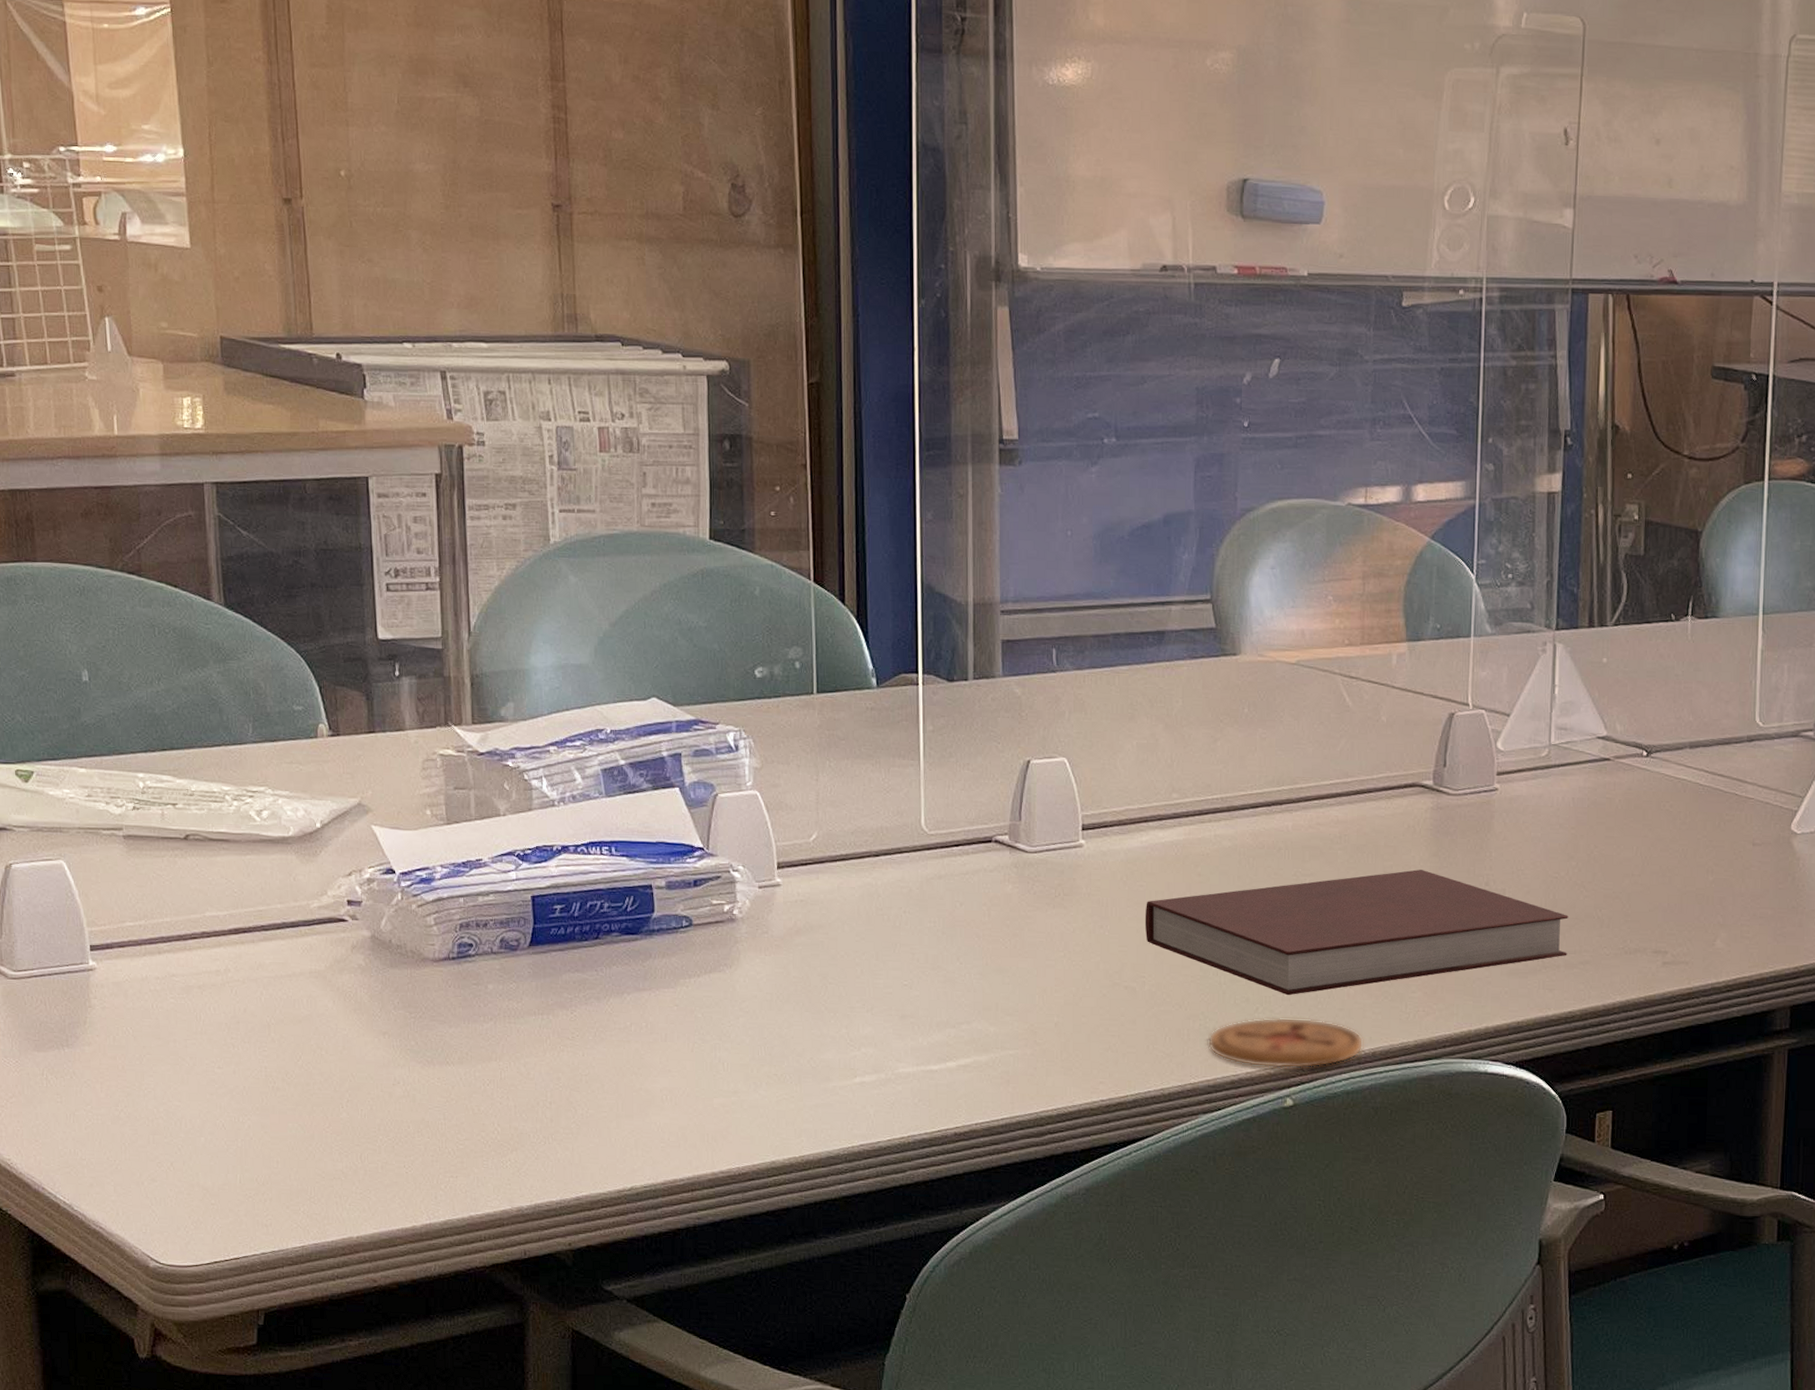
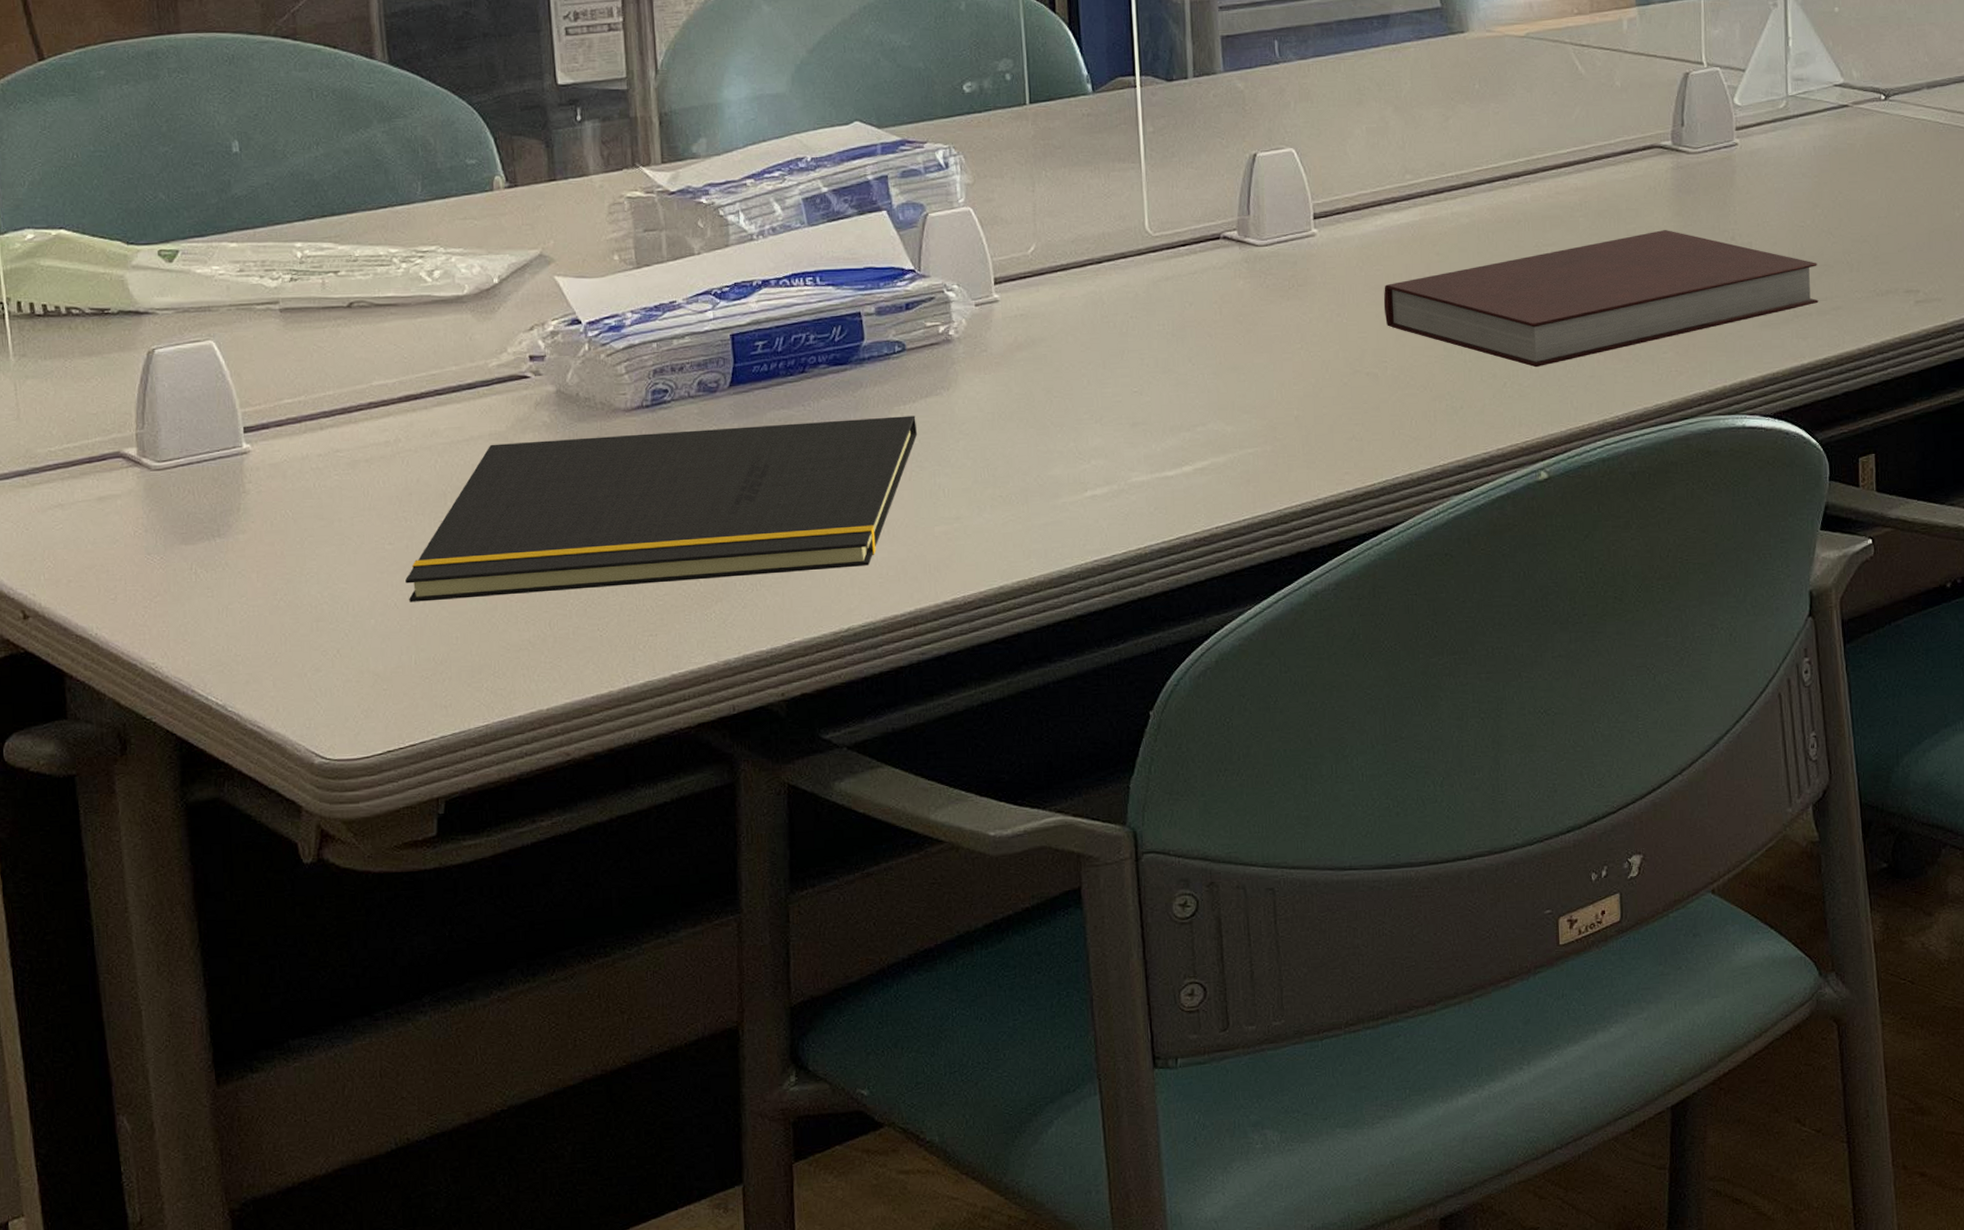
notepad: none [232,982,701,1130] -> present [405,415,918,602]
coaster: present [1207,1017,1364,1069] -> none [1455,388,1617,443]

